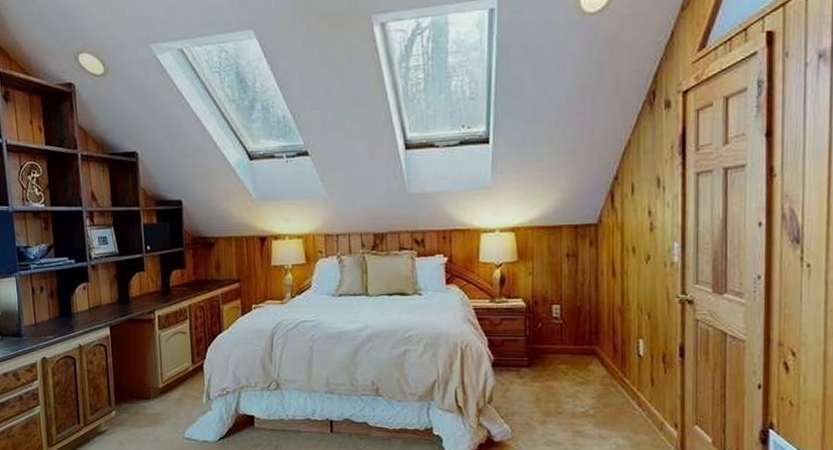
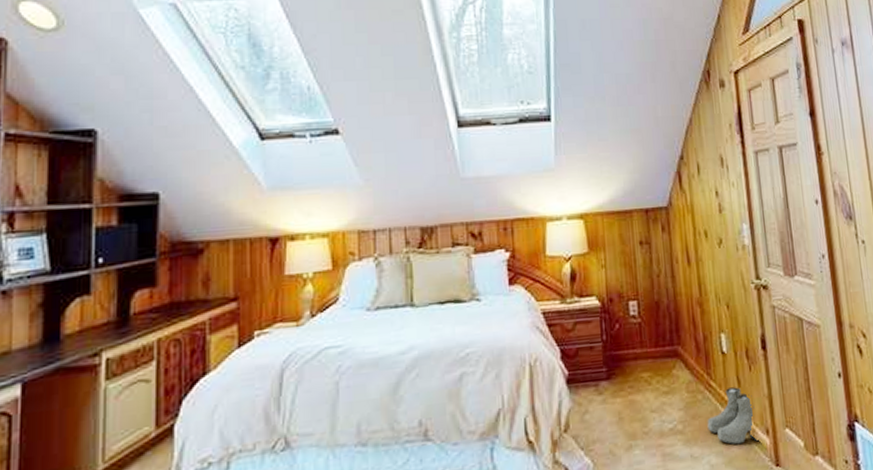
boots: none [617,385,667,433] -> present [707,387,759,445]

